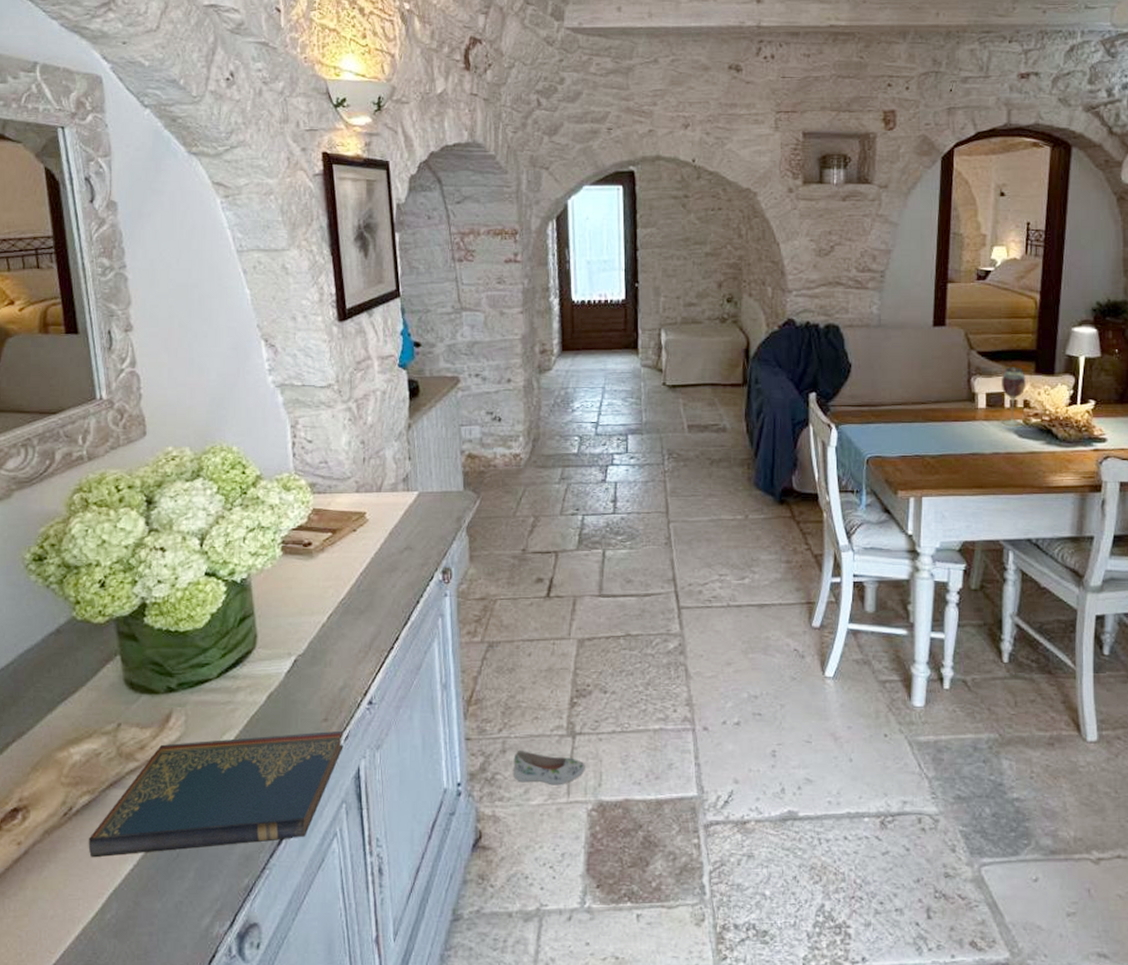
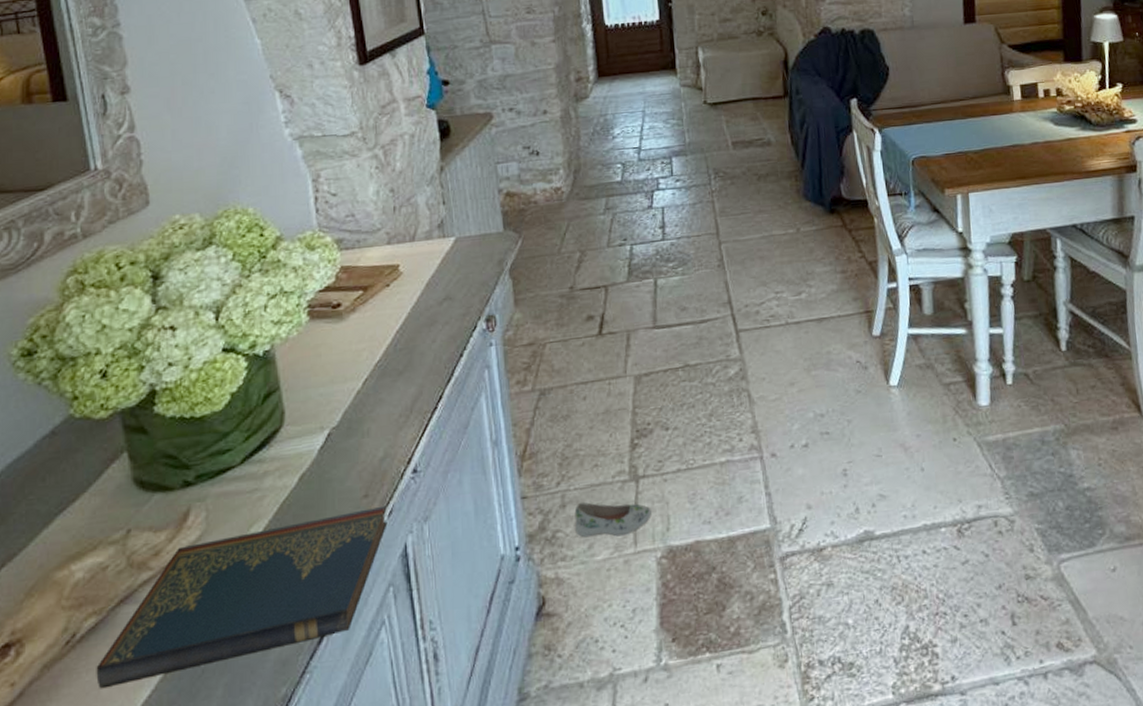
wineglass: present [1002,367,1026,427] -> none [1033,57,1057,116]

